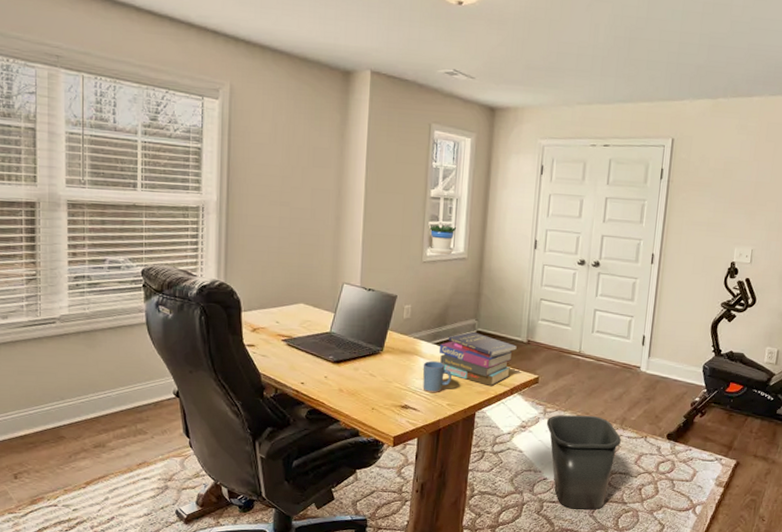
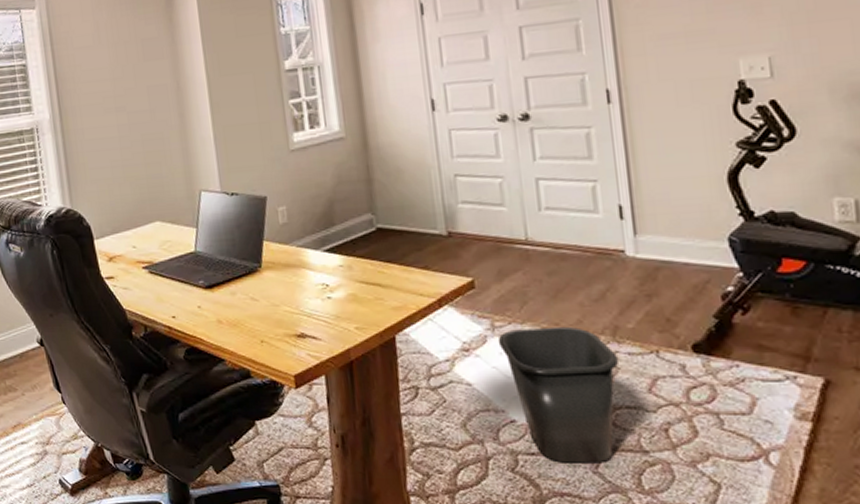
mug: present [422,361,453,393] -> none [314,273,356,315]
flowerpot: present [428,225,457,255] -> none [291,100,327,139]
books: present [440,331,517,387] -> none [331,229,435,300]

